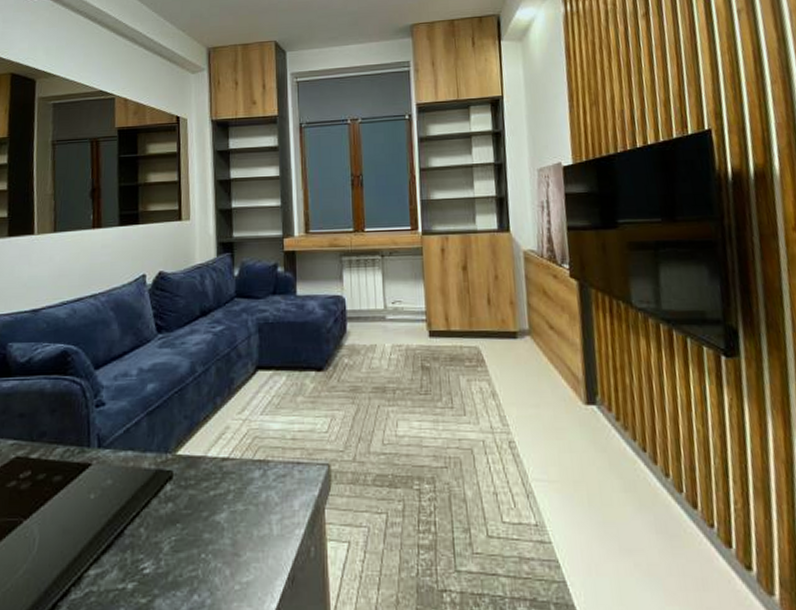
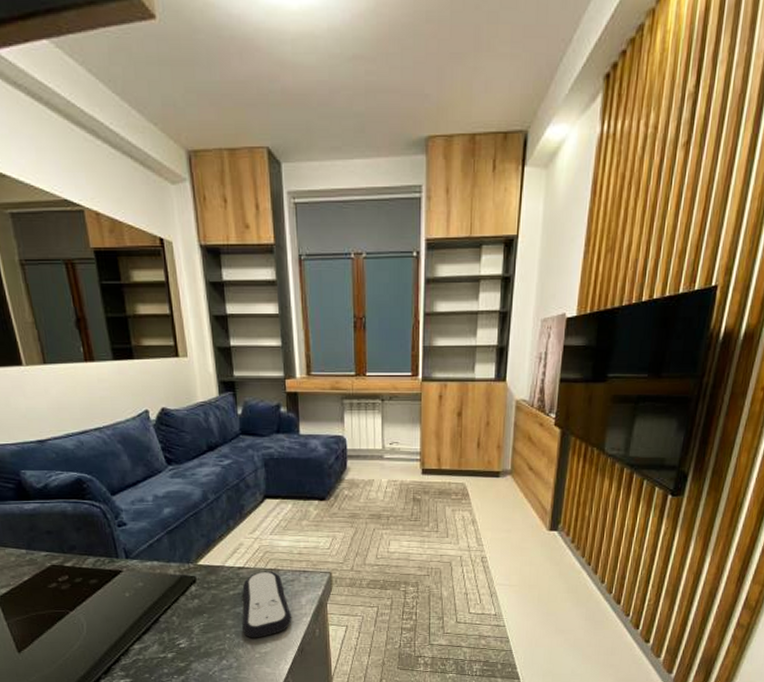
remote control: none [221,463,282,560] -> present [242,571,292,638]

